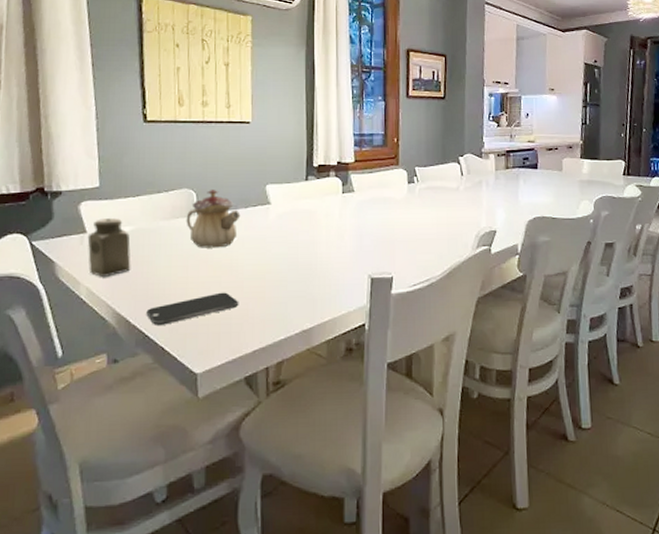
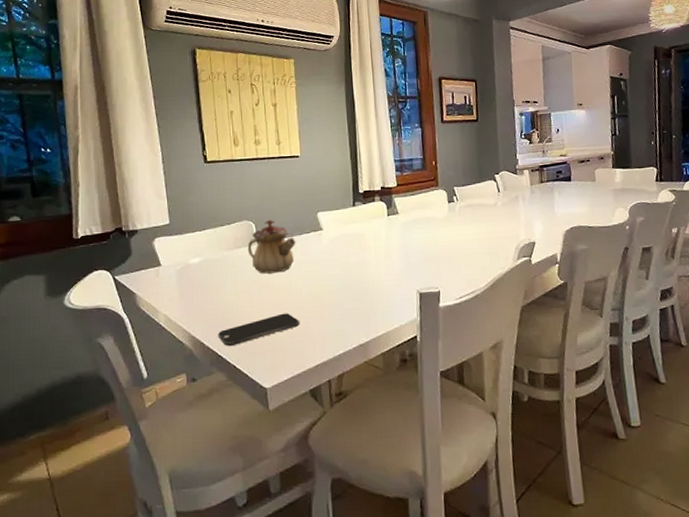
salt shaker: present [87,218,131,277] -> none [162,251,202,305]

